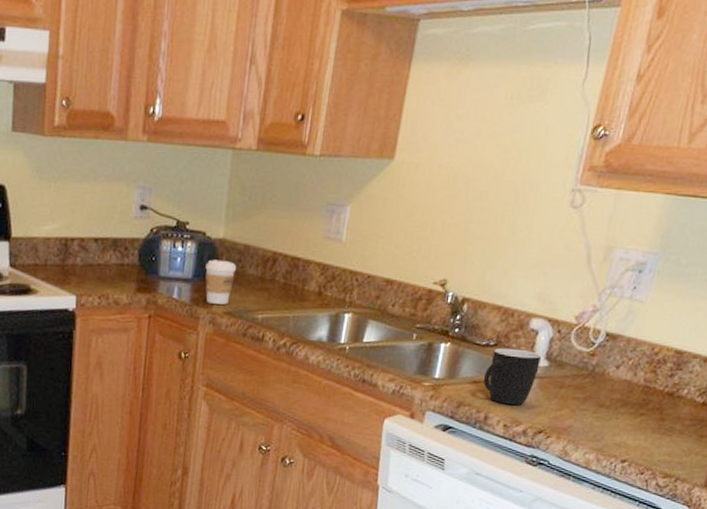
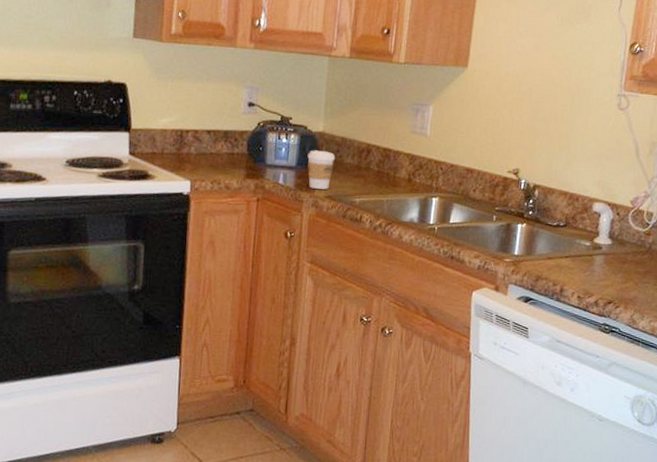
mug: present [483,348,541,406] -> none [556,228,605,279]

